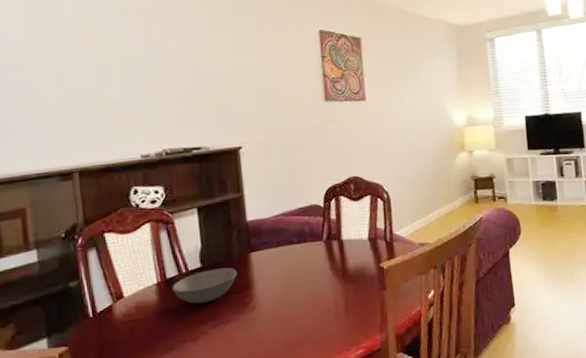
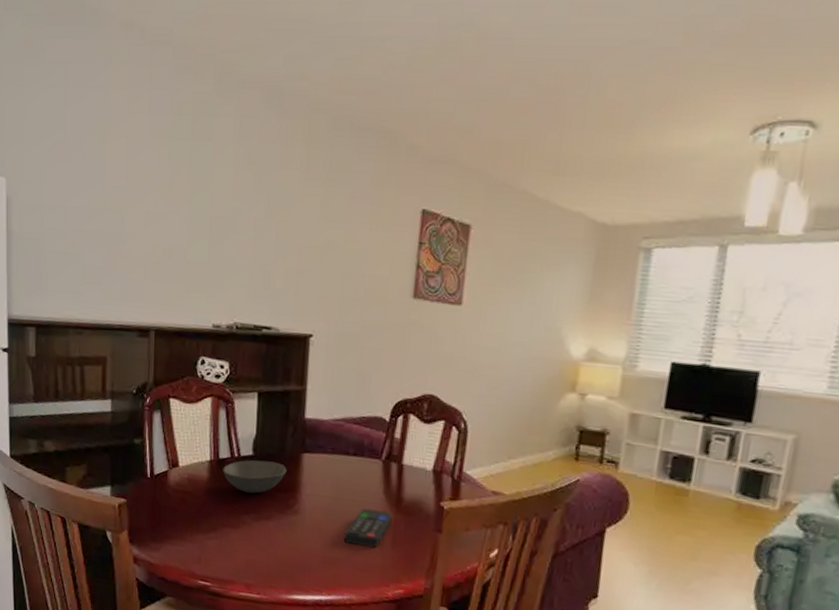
remote control: none [301,284,342,324] -> present [343,508,392,547]

